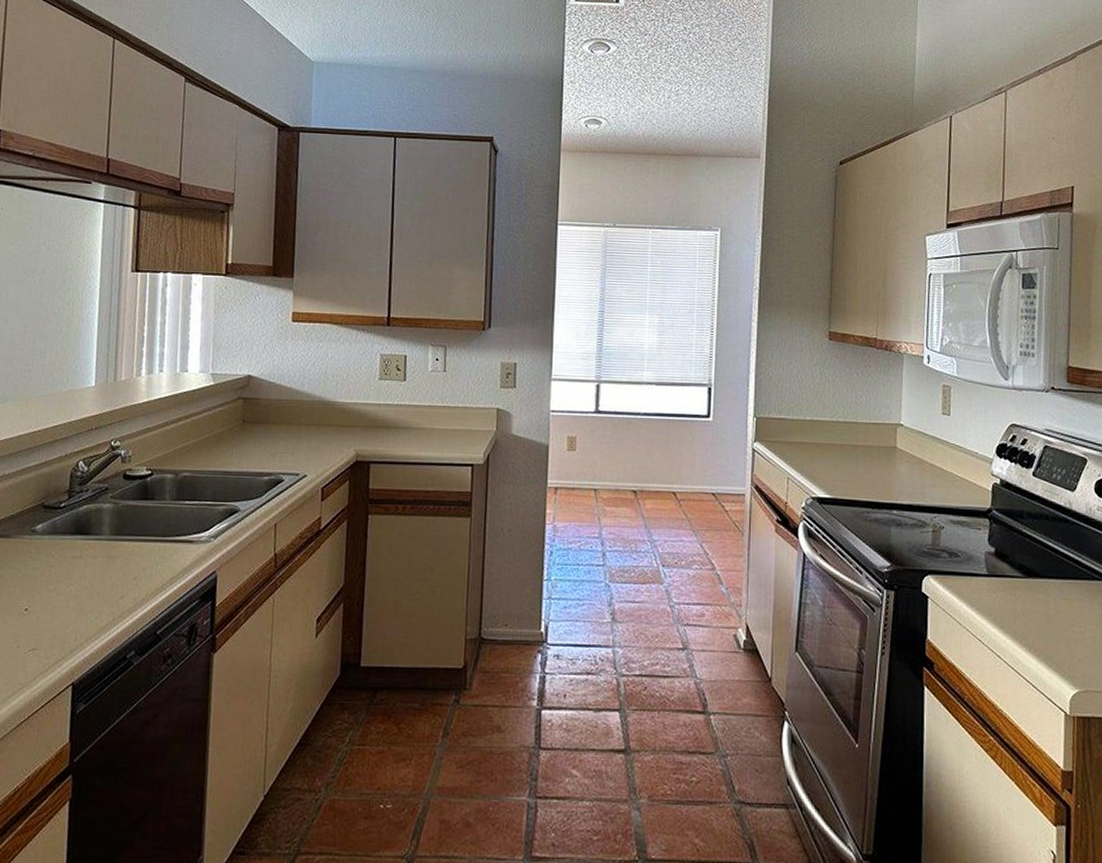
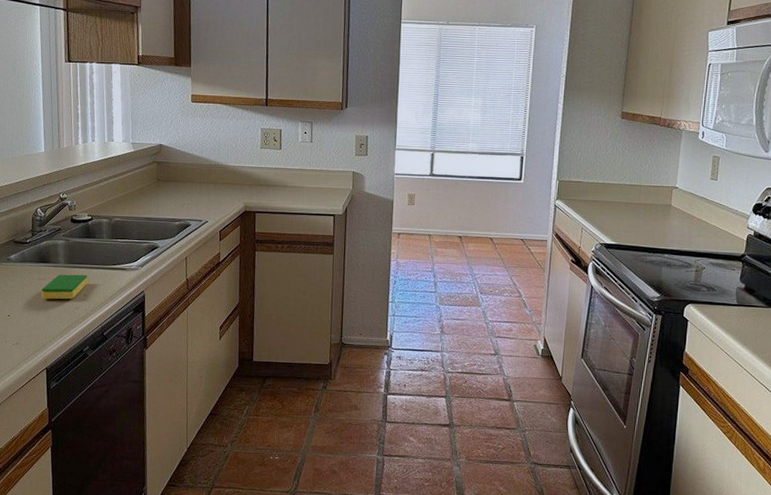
dish sponge: none [74,549,141,586] -> present [41,274,88,300]

